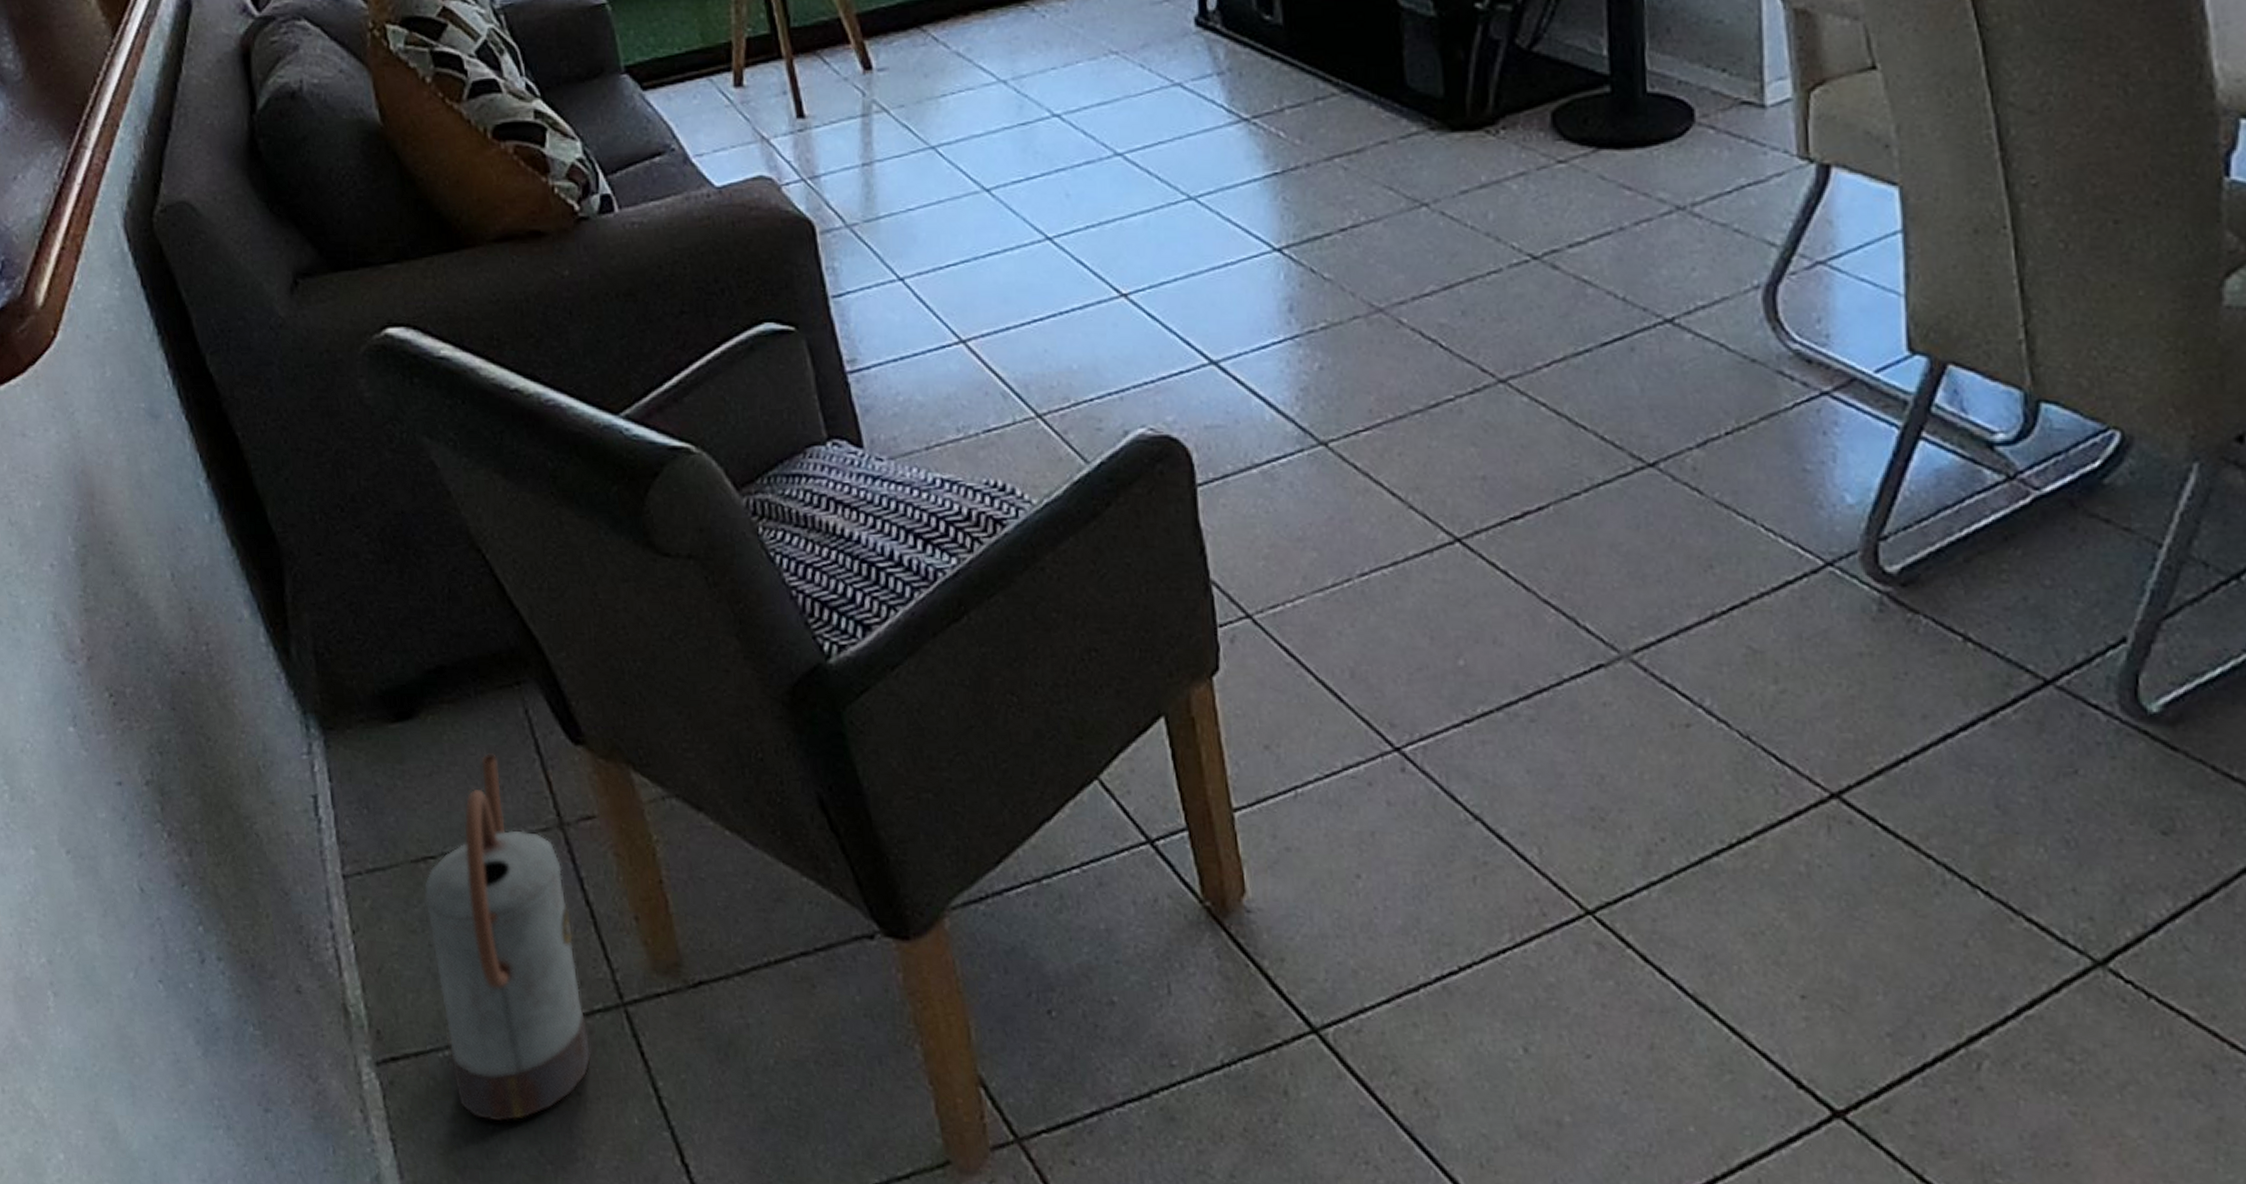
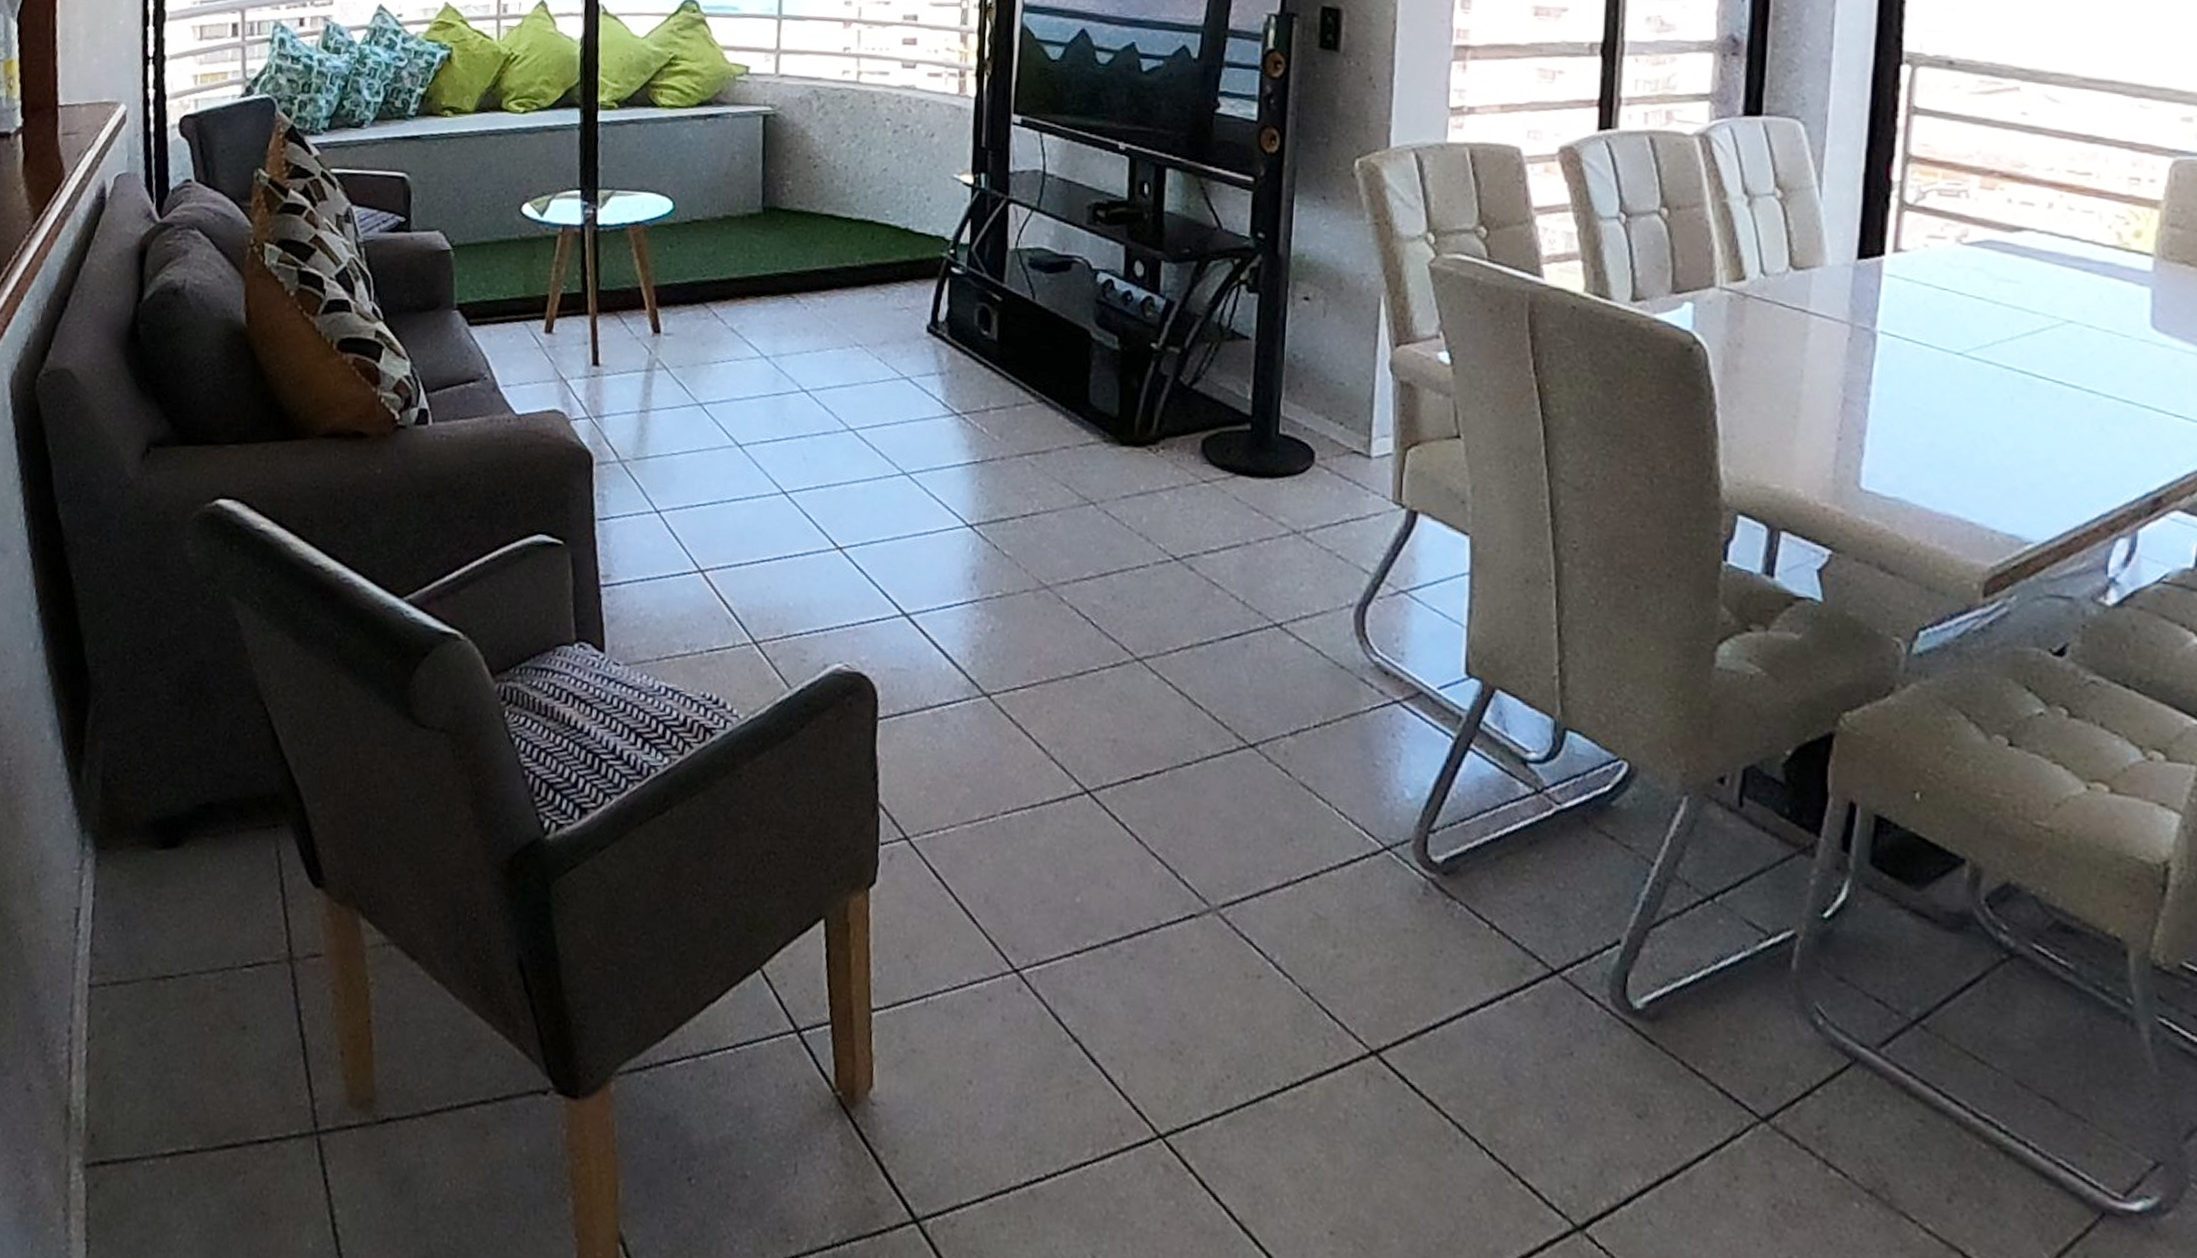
watering can: present [424,753,591,1122] -> none [153,887,285,1233]

